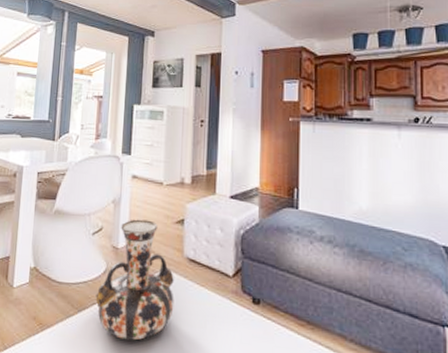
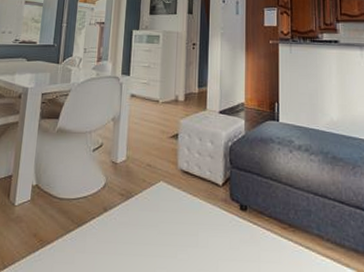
decorative vase: present [95,219,174,341] -> none [95,135,169,252]

